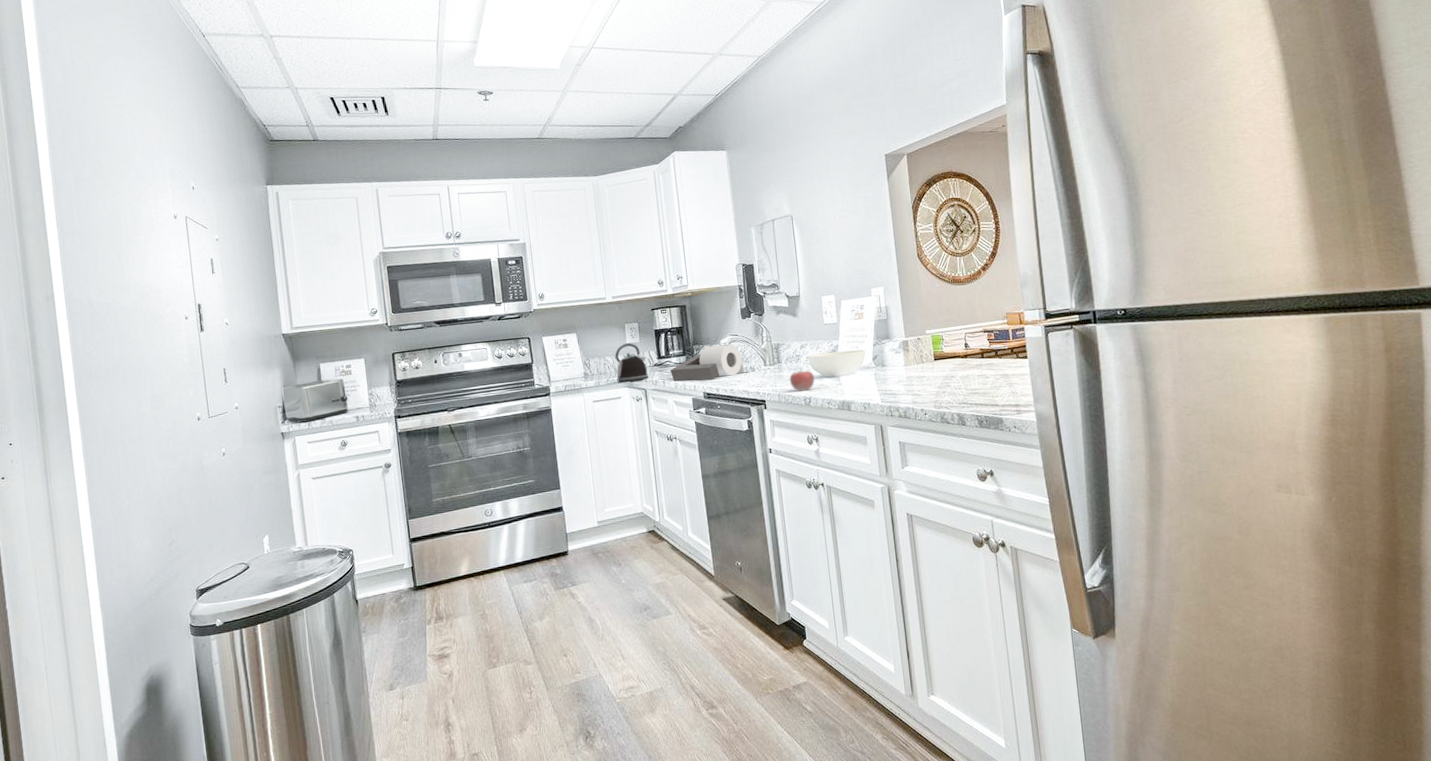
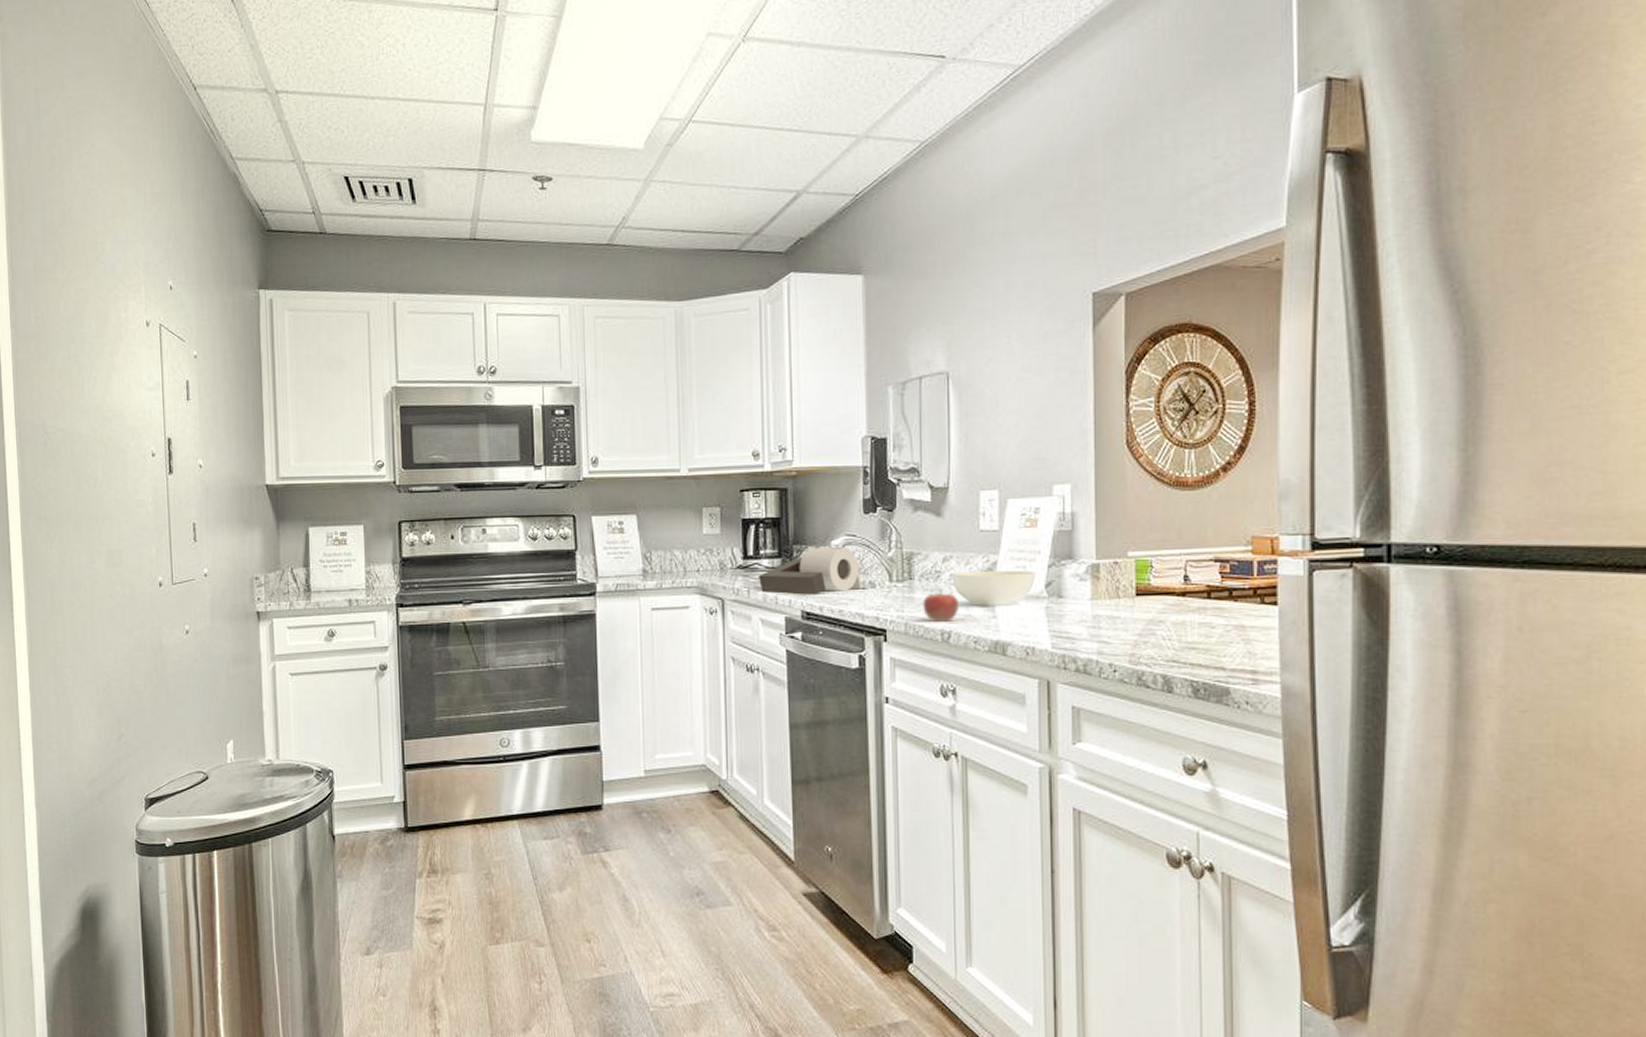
toaster: present [281,378,349,423] -> none [260,548,340,601]
kettle: present [615,343,649,384] -> none [686,534,729,588]

